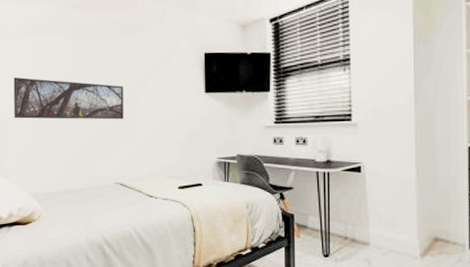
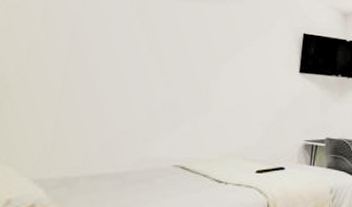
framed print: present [13,76,124,120] -> none [26,23,203,92]

